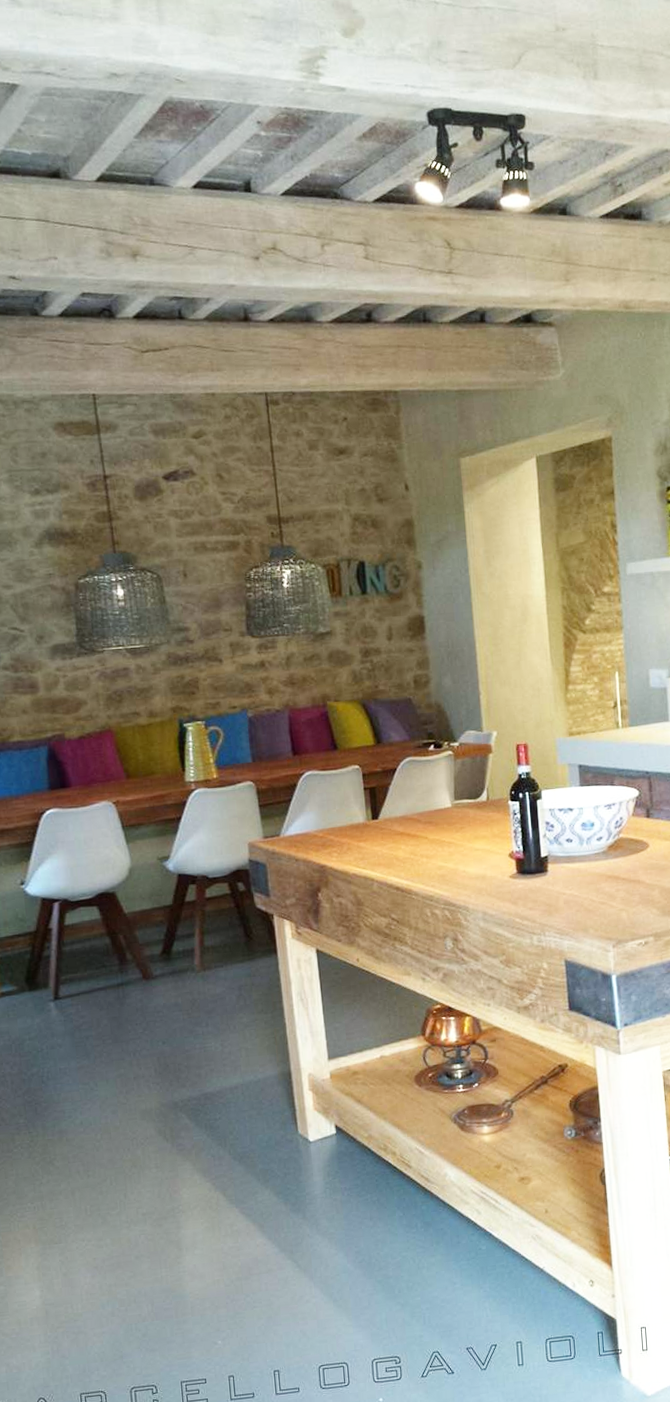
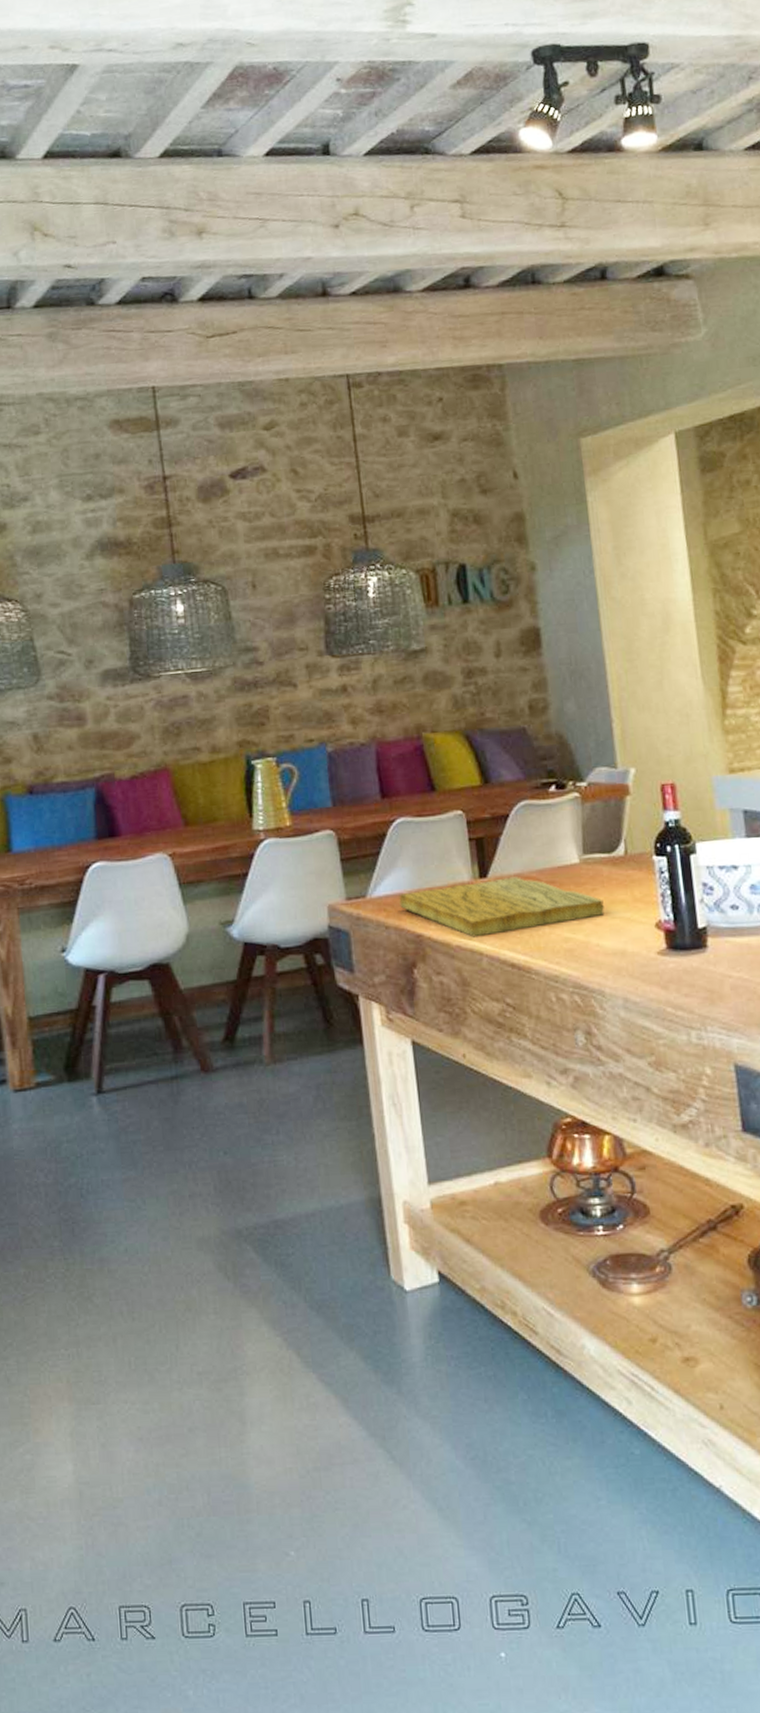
cutting board: none [307,818,470,867] -> present [399,877,605,937]

